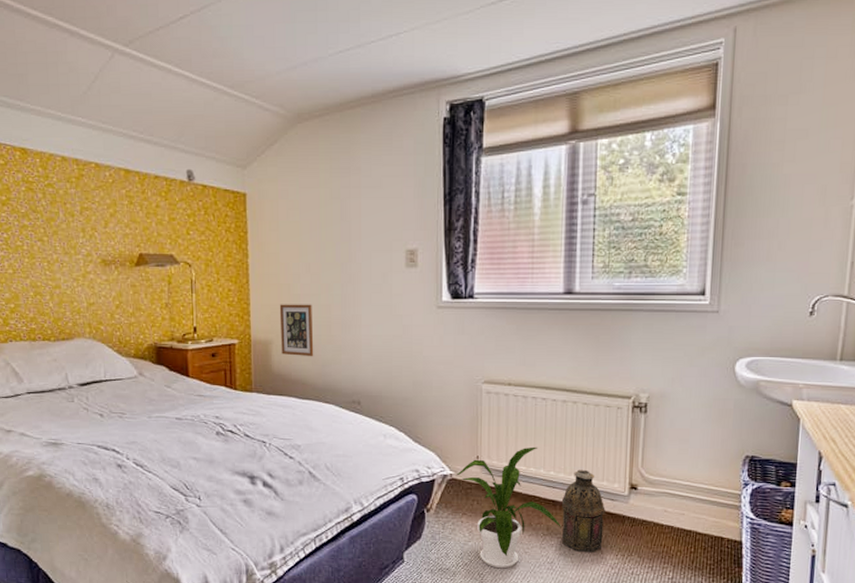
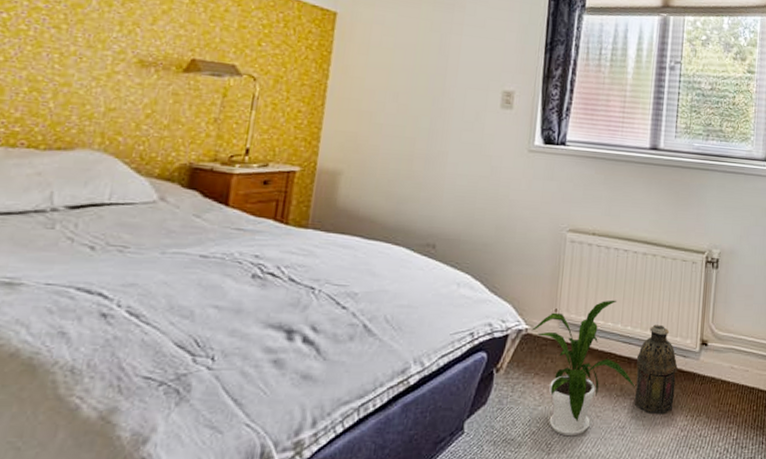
picture frame: present [279,304,314,357] -> none [351,132,395,193]

